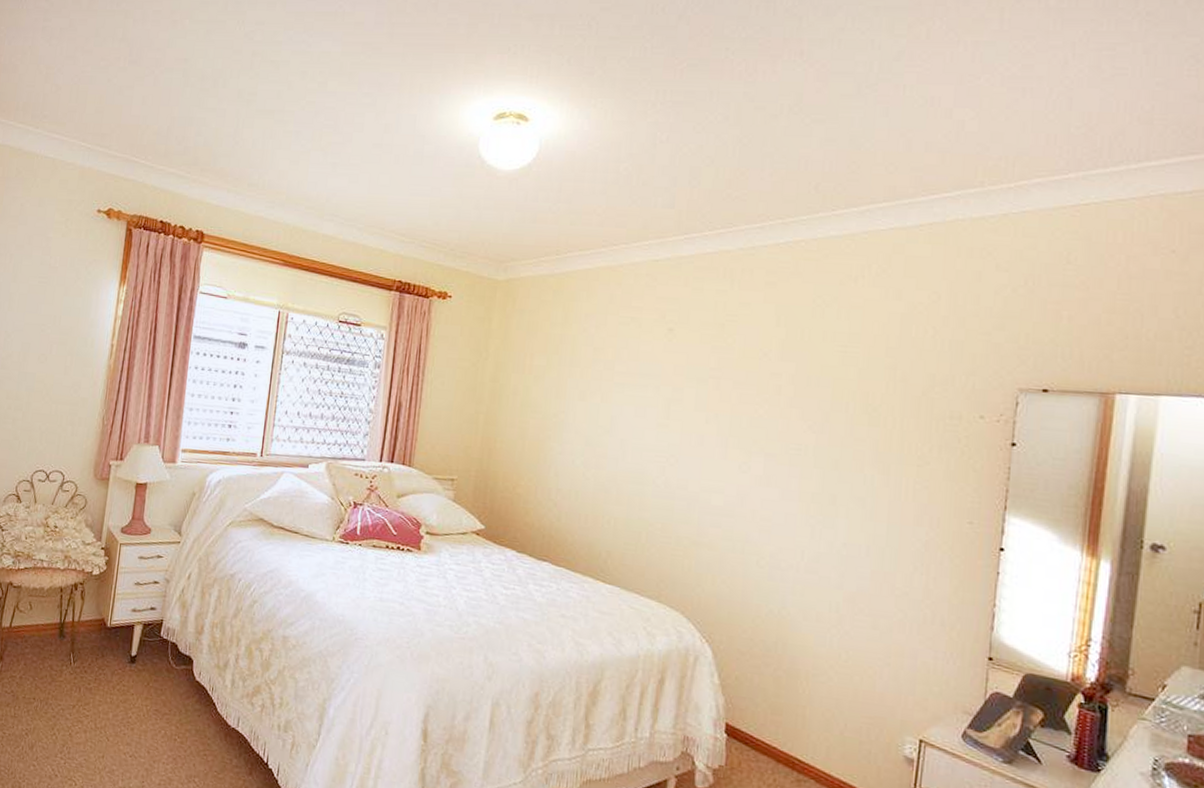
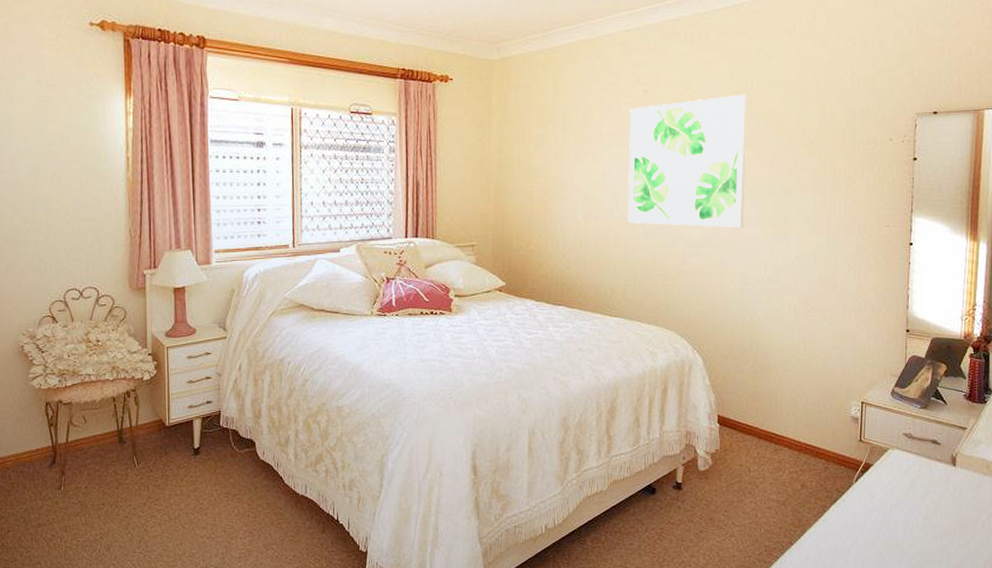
wall art: none [635,344,797,500] -> present [628,94,748,228]

